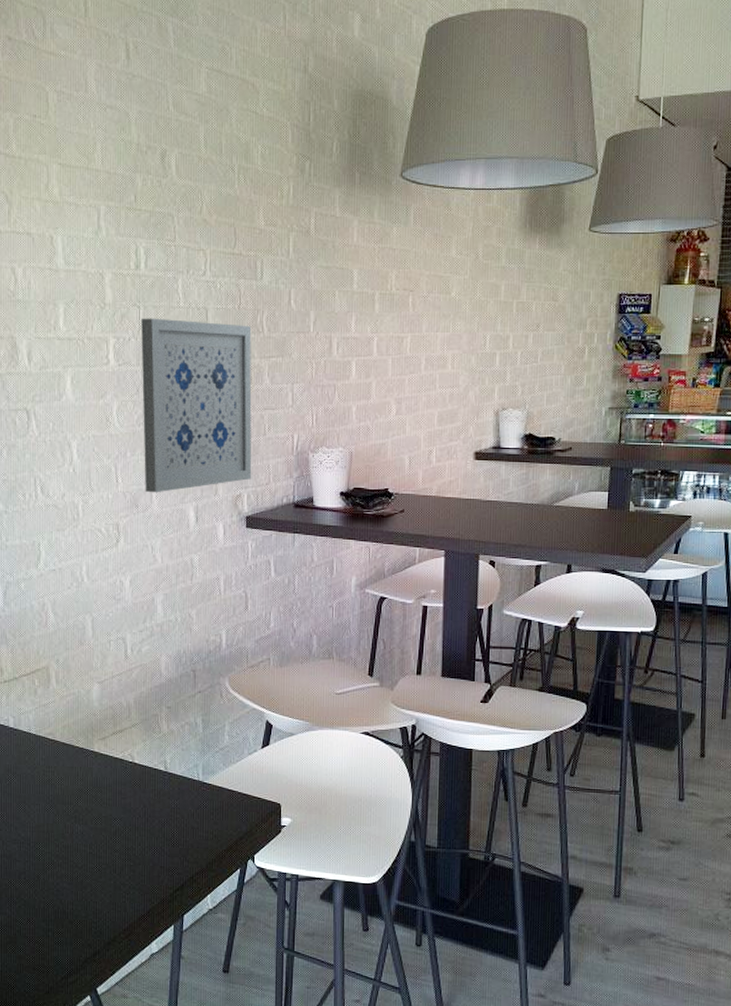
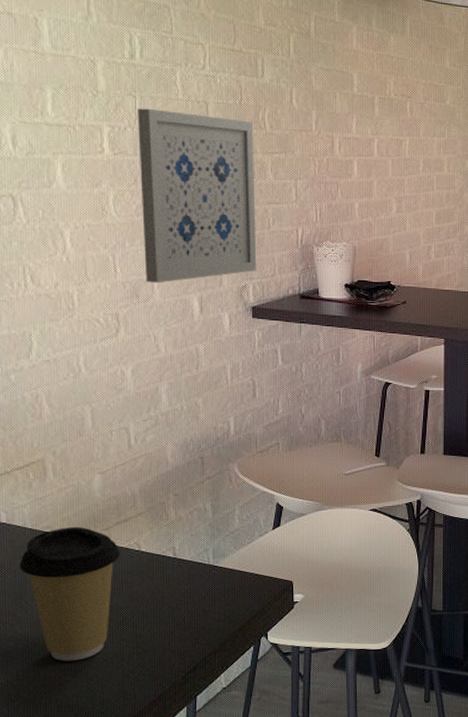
coffee cup: none [23,735,116,868] -> present [19,527,121,661]

